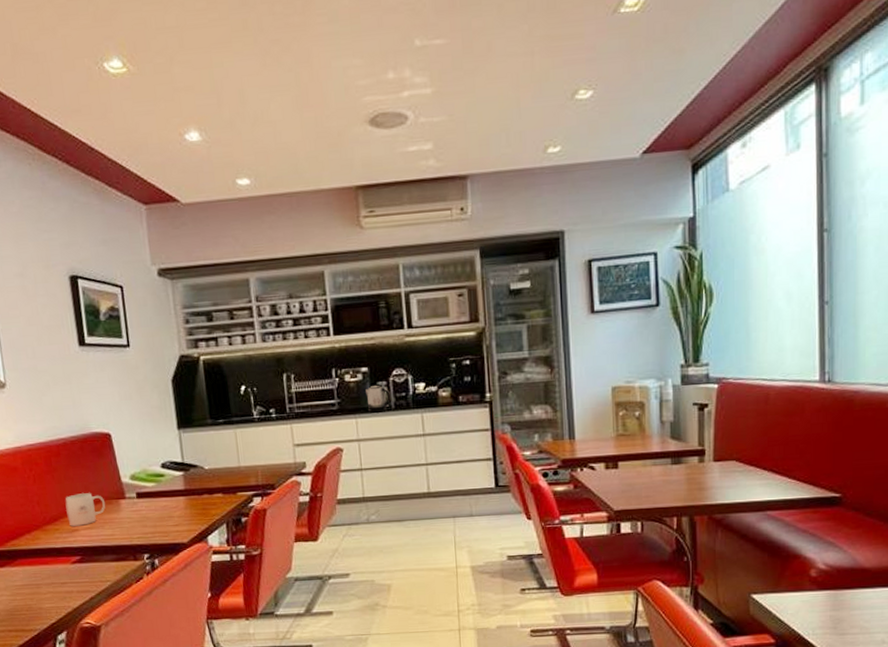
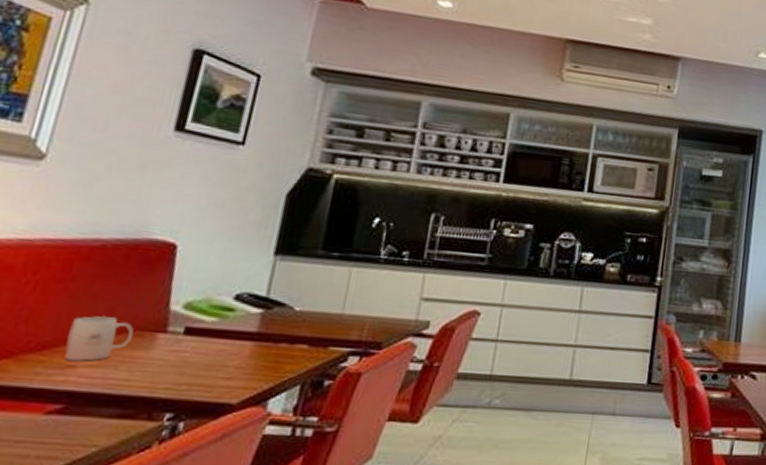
kettle: present [366,386,391,413] -> none [522,246,552,278]

